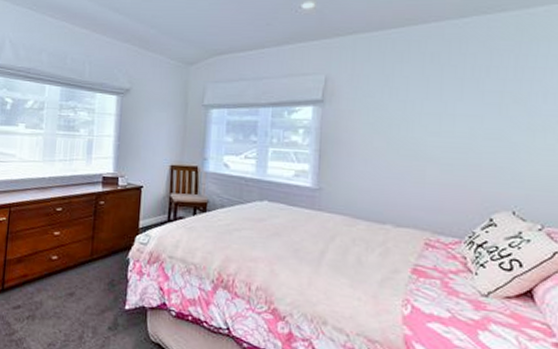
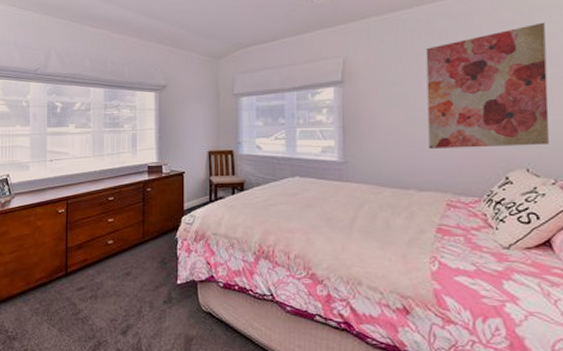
wall art: none [410,54,543,188] -> present [426,22,549,148]

